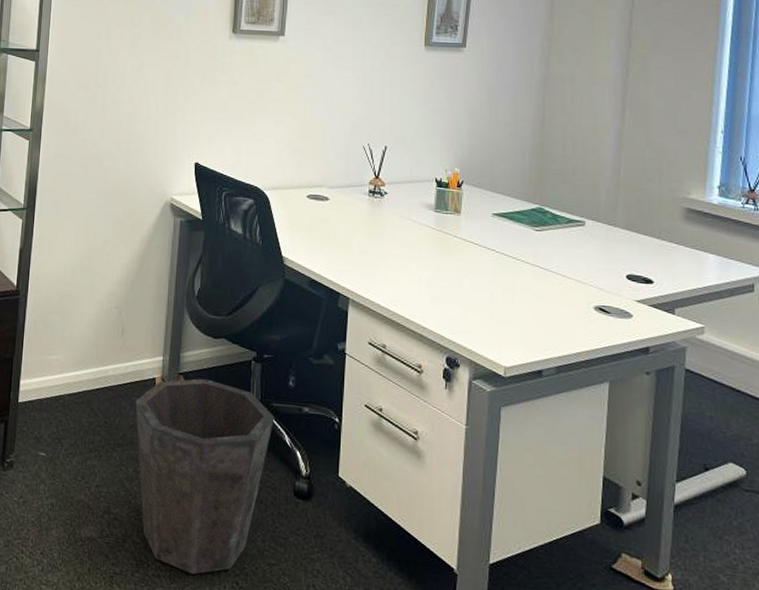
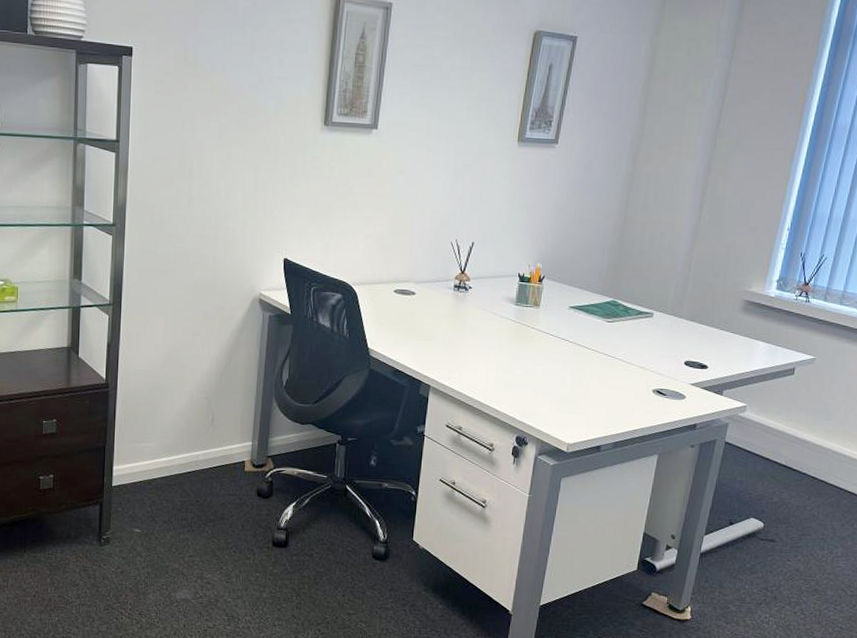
waste bin: present [135,378,275,575] -> none [226,460,357,625]

